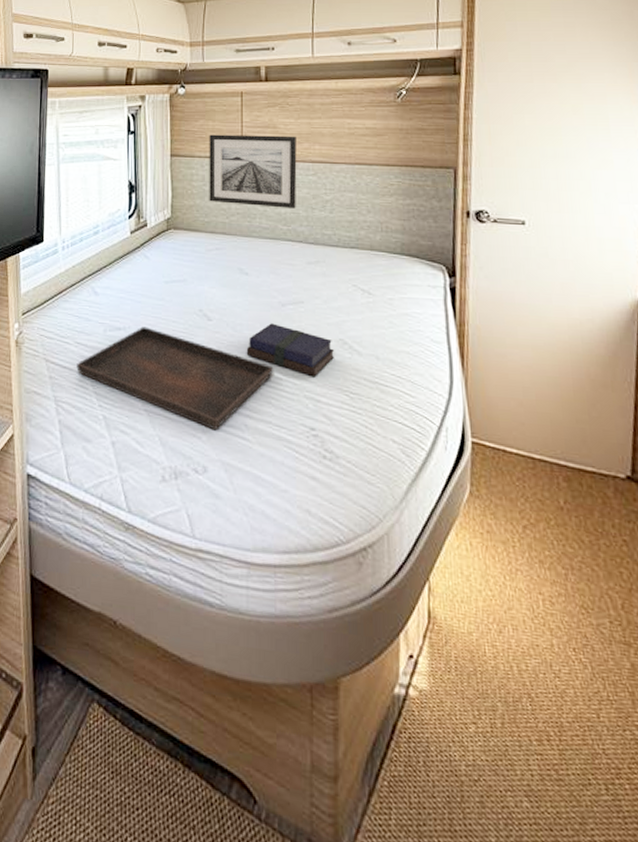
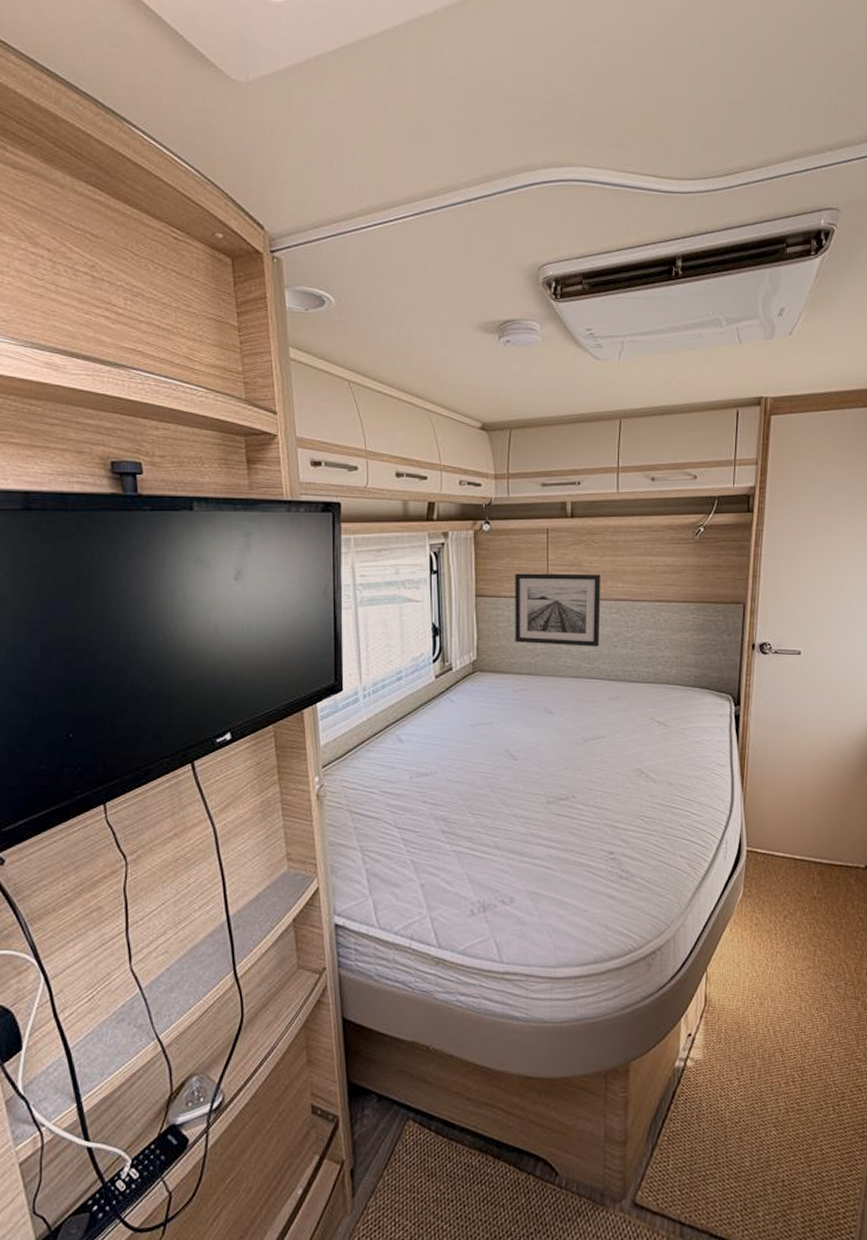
serving tray: present [76,326,274,431] -> none [382,770,577,864]
book: present [246,323,334,377] -> none [551,759,631,806]

